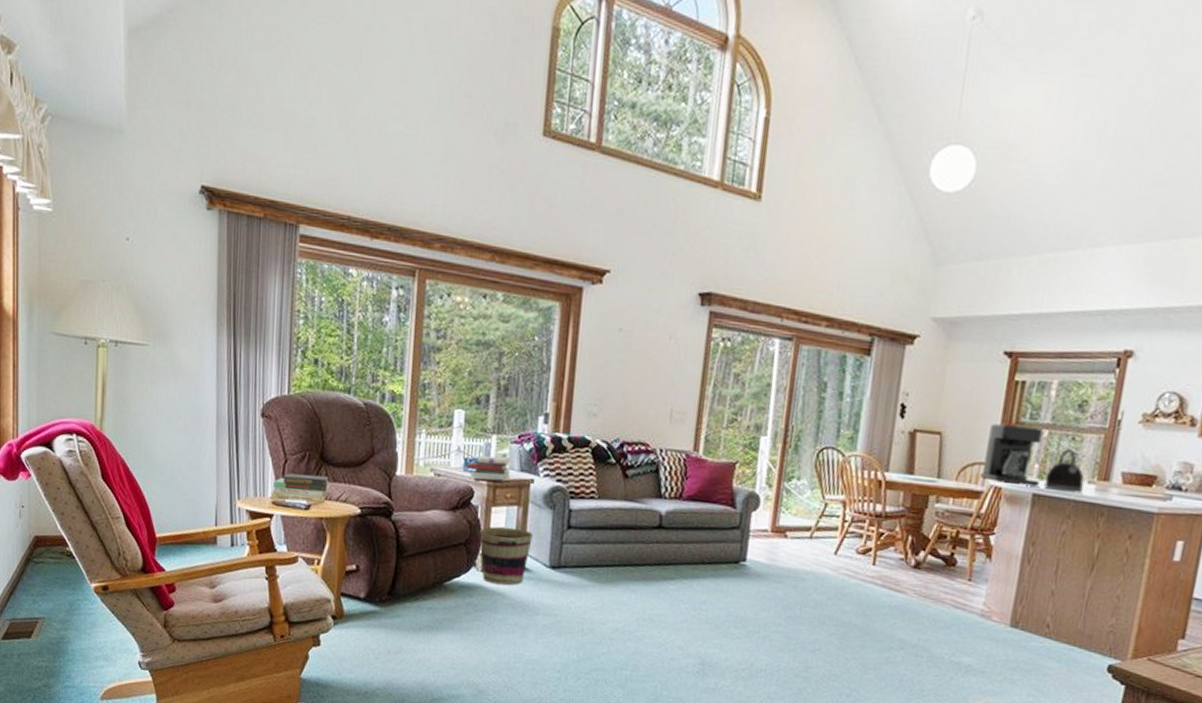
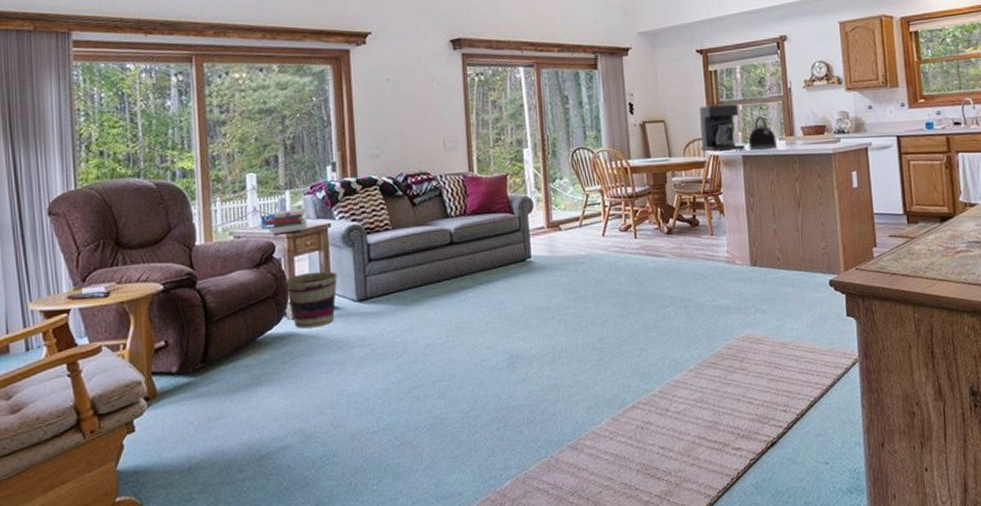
books: present [270,473,331,503] -> none [65,260,130,295]

